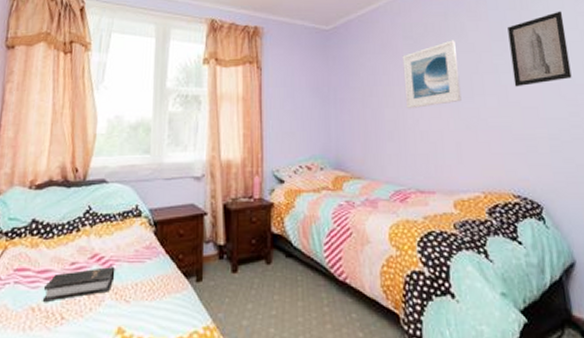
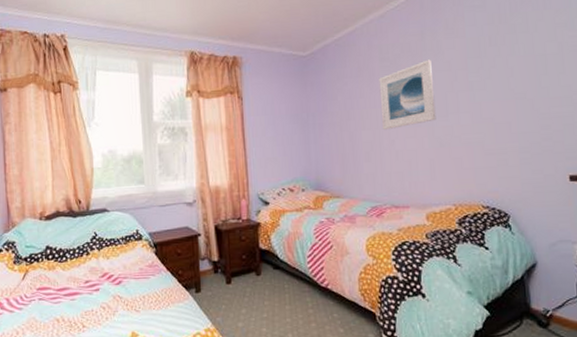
hardback book: present [43,267,115,302] -> none [64,283,125,314]
wall art: present [507,11,572,87] -> none [484,23,546,104]

